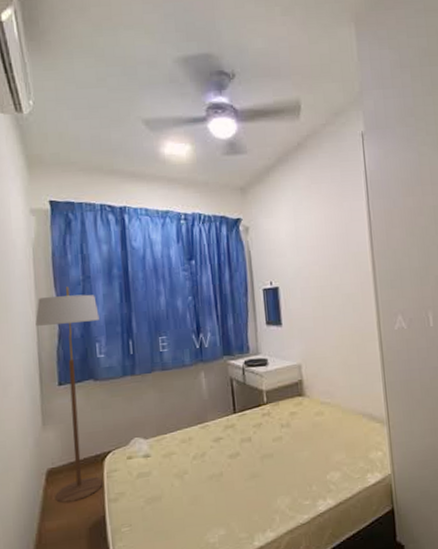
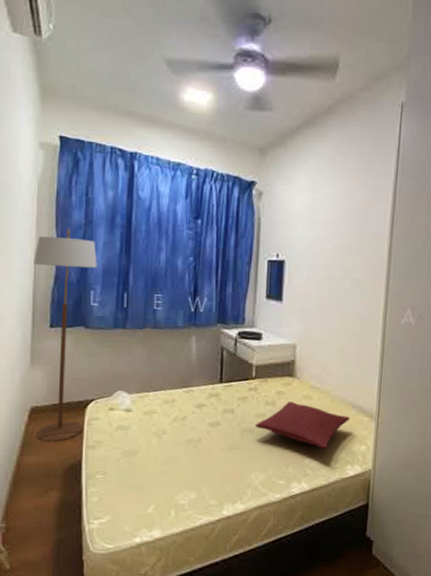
pillow: none [273,420,363,462] -> present [254,402,351,449]

